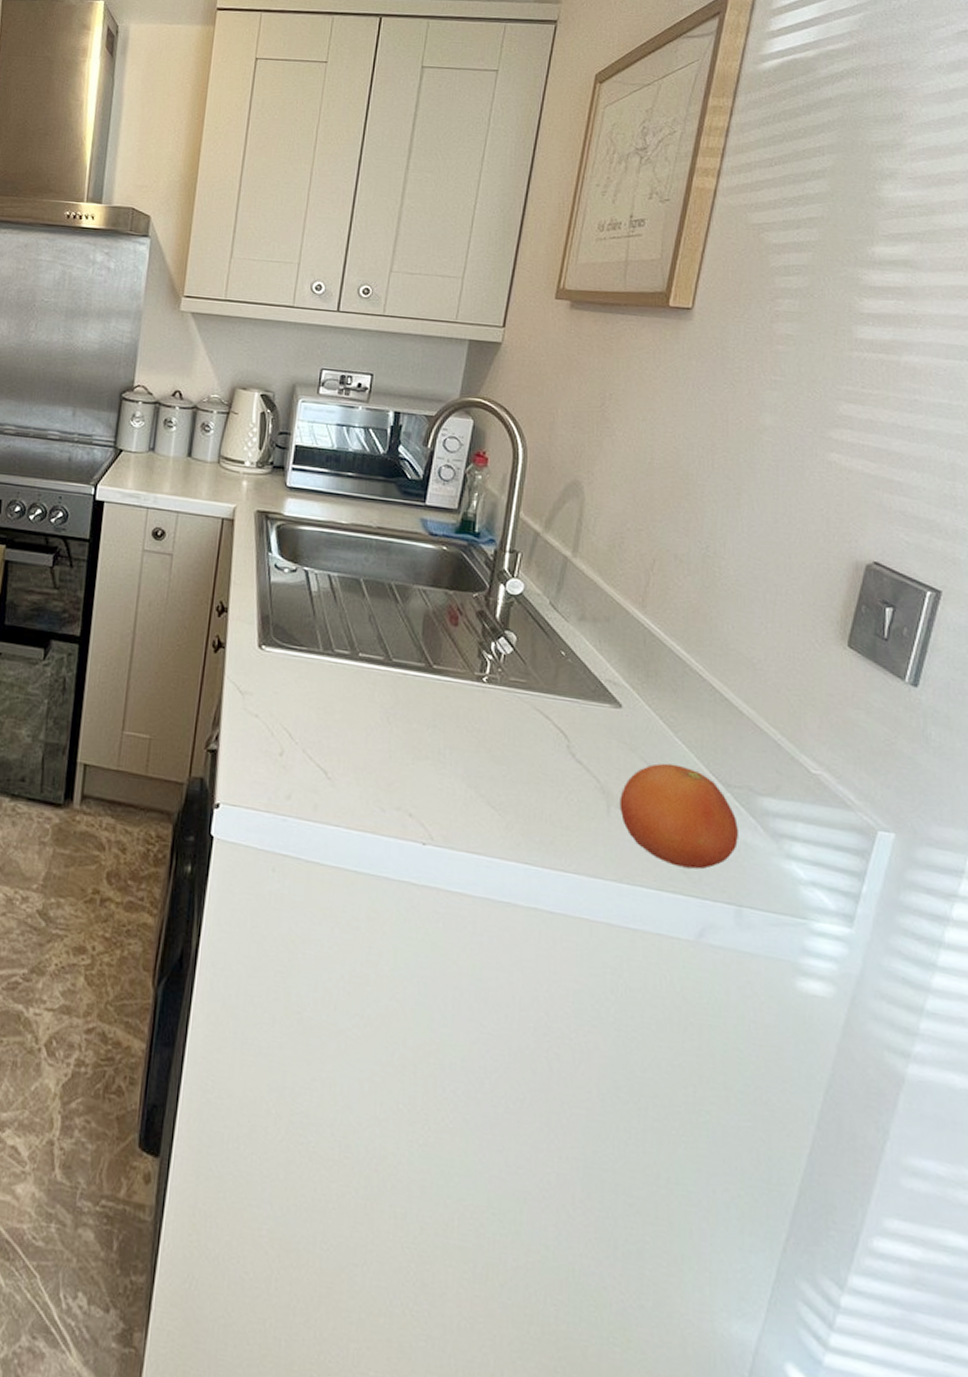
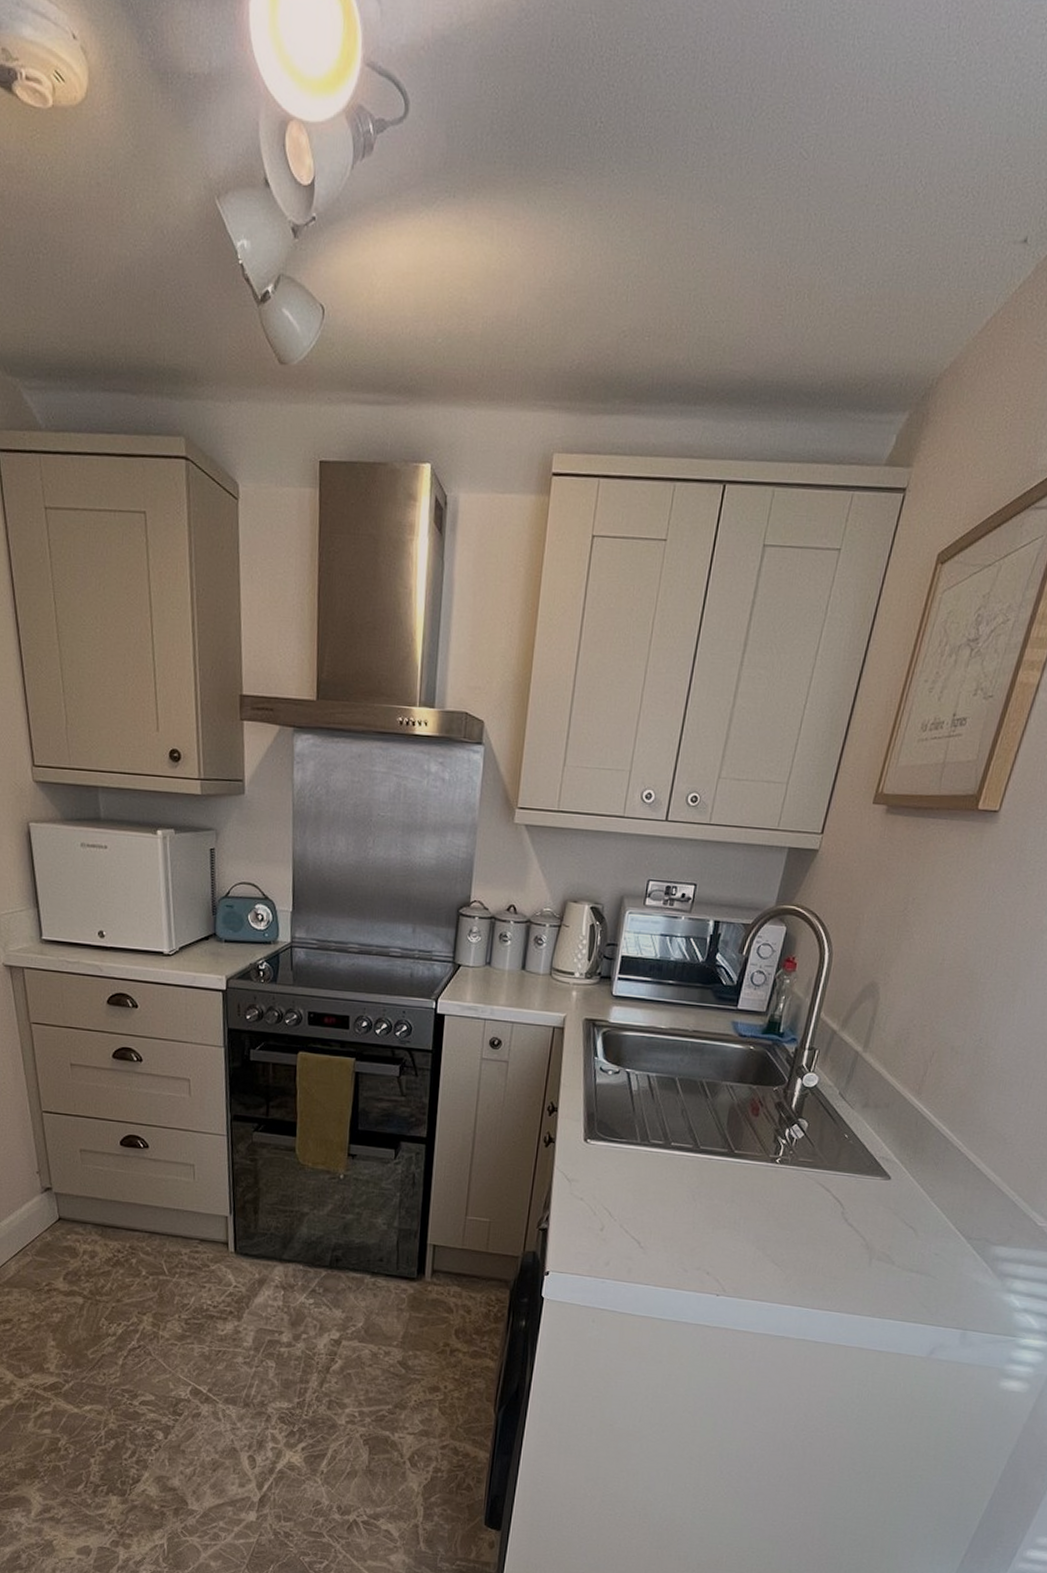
fruit: present [619,763,740,870] -> none [879,1223,973,1304]

